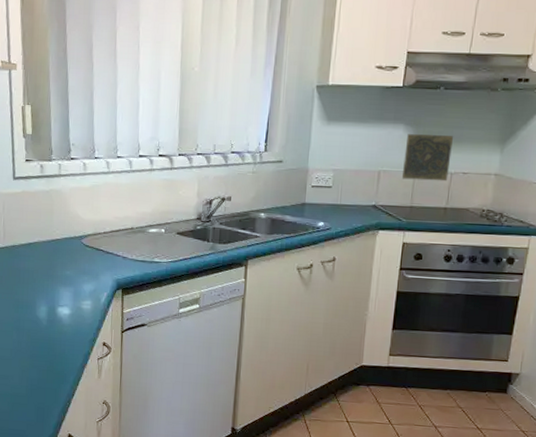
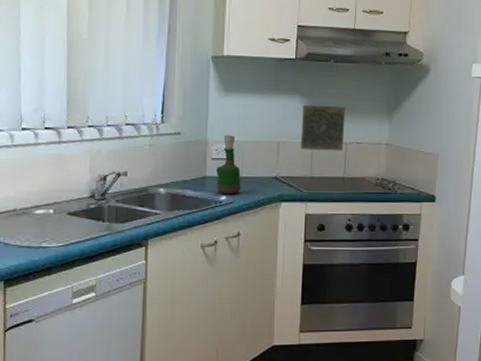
grog bottle: none [314,163,340,221] -> present [216,135,241,195]

